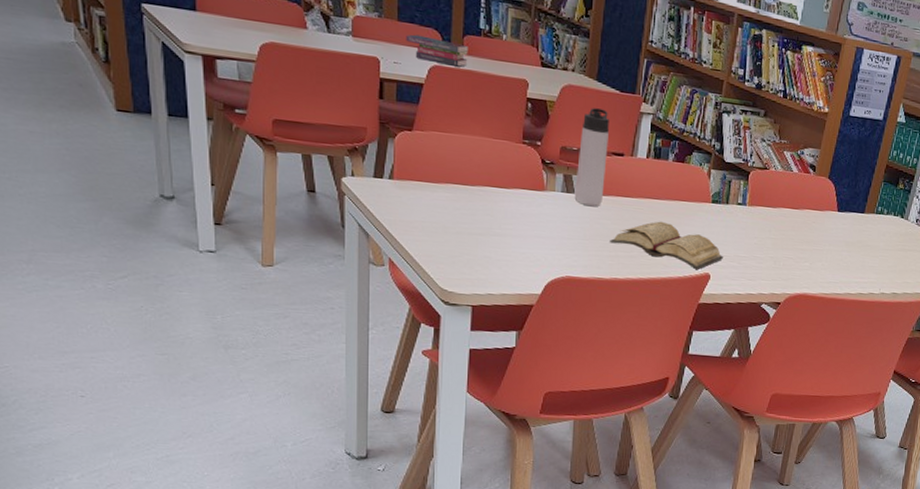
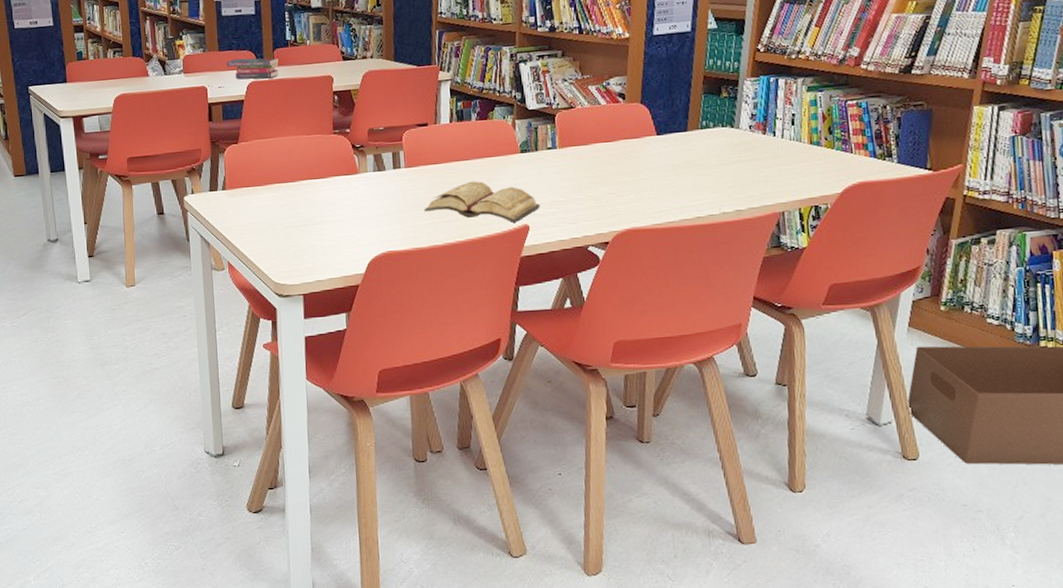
thermos bottle: present [574,108,609,207] -> none [385,86,413,180]

